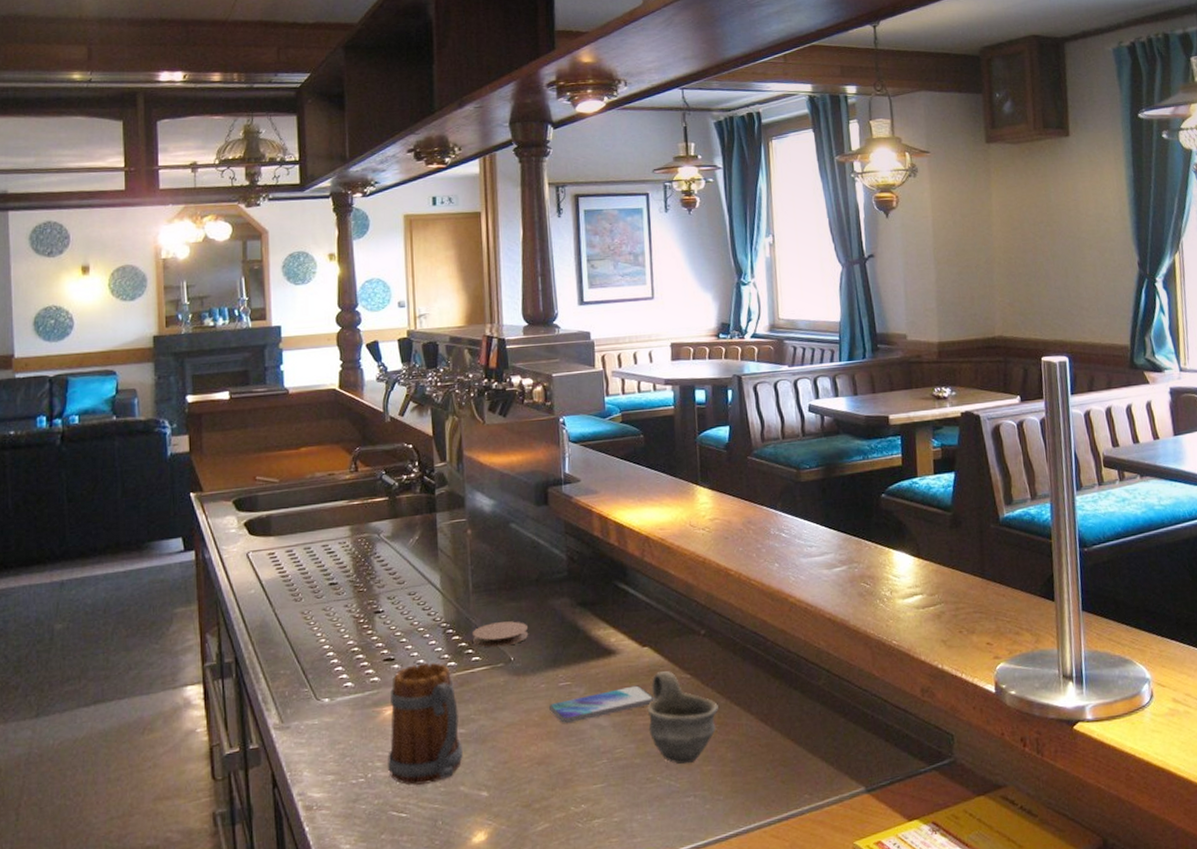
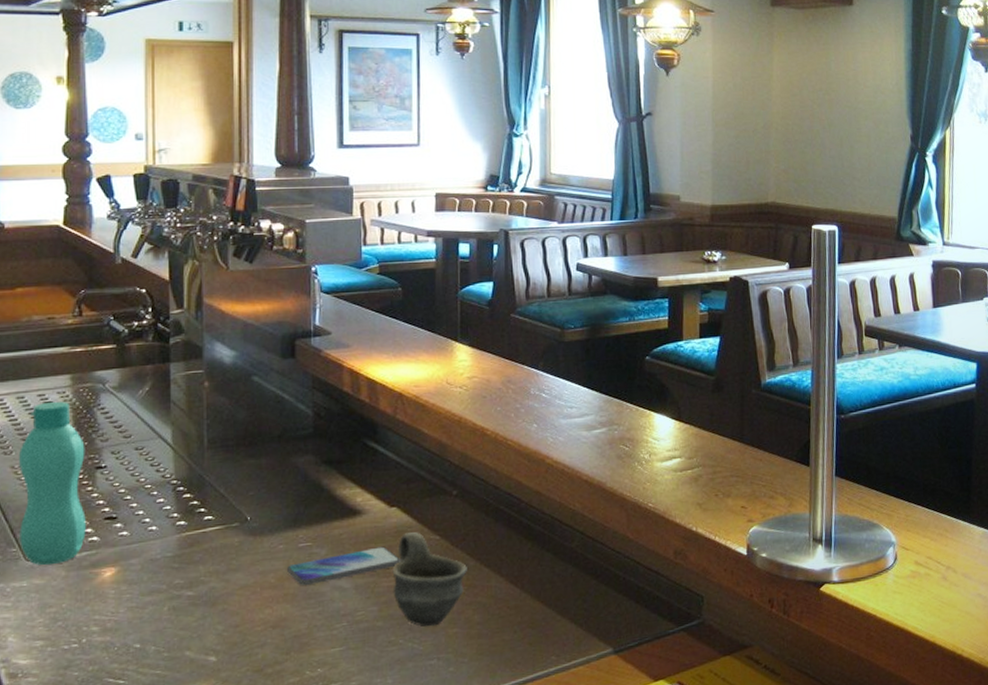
bottle: none [307,551,368,705] -> present [18,401,86,566]
beer mug: present [388,662,463,785] -> none [105,521,190,651]
coaster: present [472,621,528,648] -> none [205,479,267,507]

